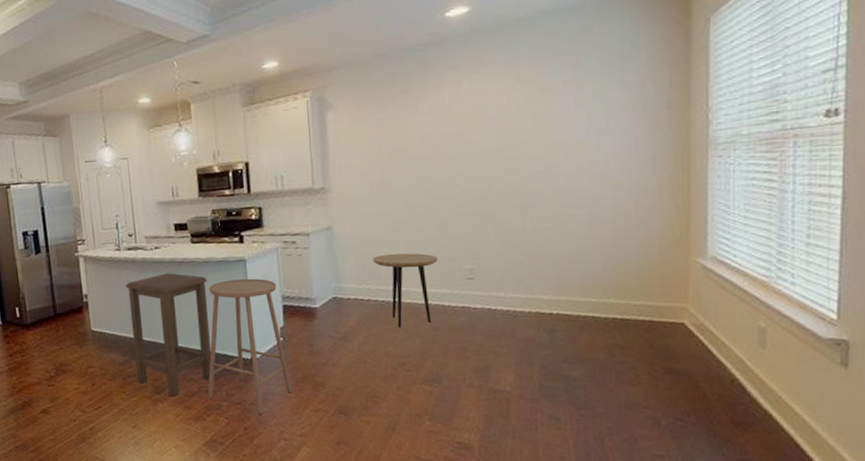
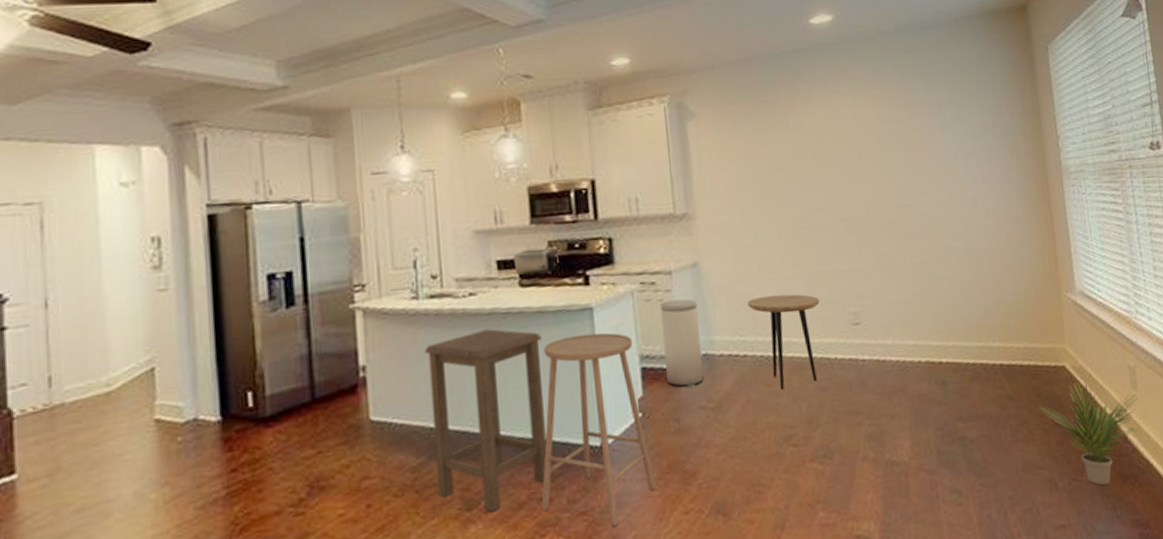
pedal bin: none [299,254,333,323] -> present [660,298,704,389]
potted plant: none [649,336,765,427] -> present [1038,381,1138,486]

